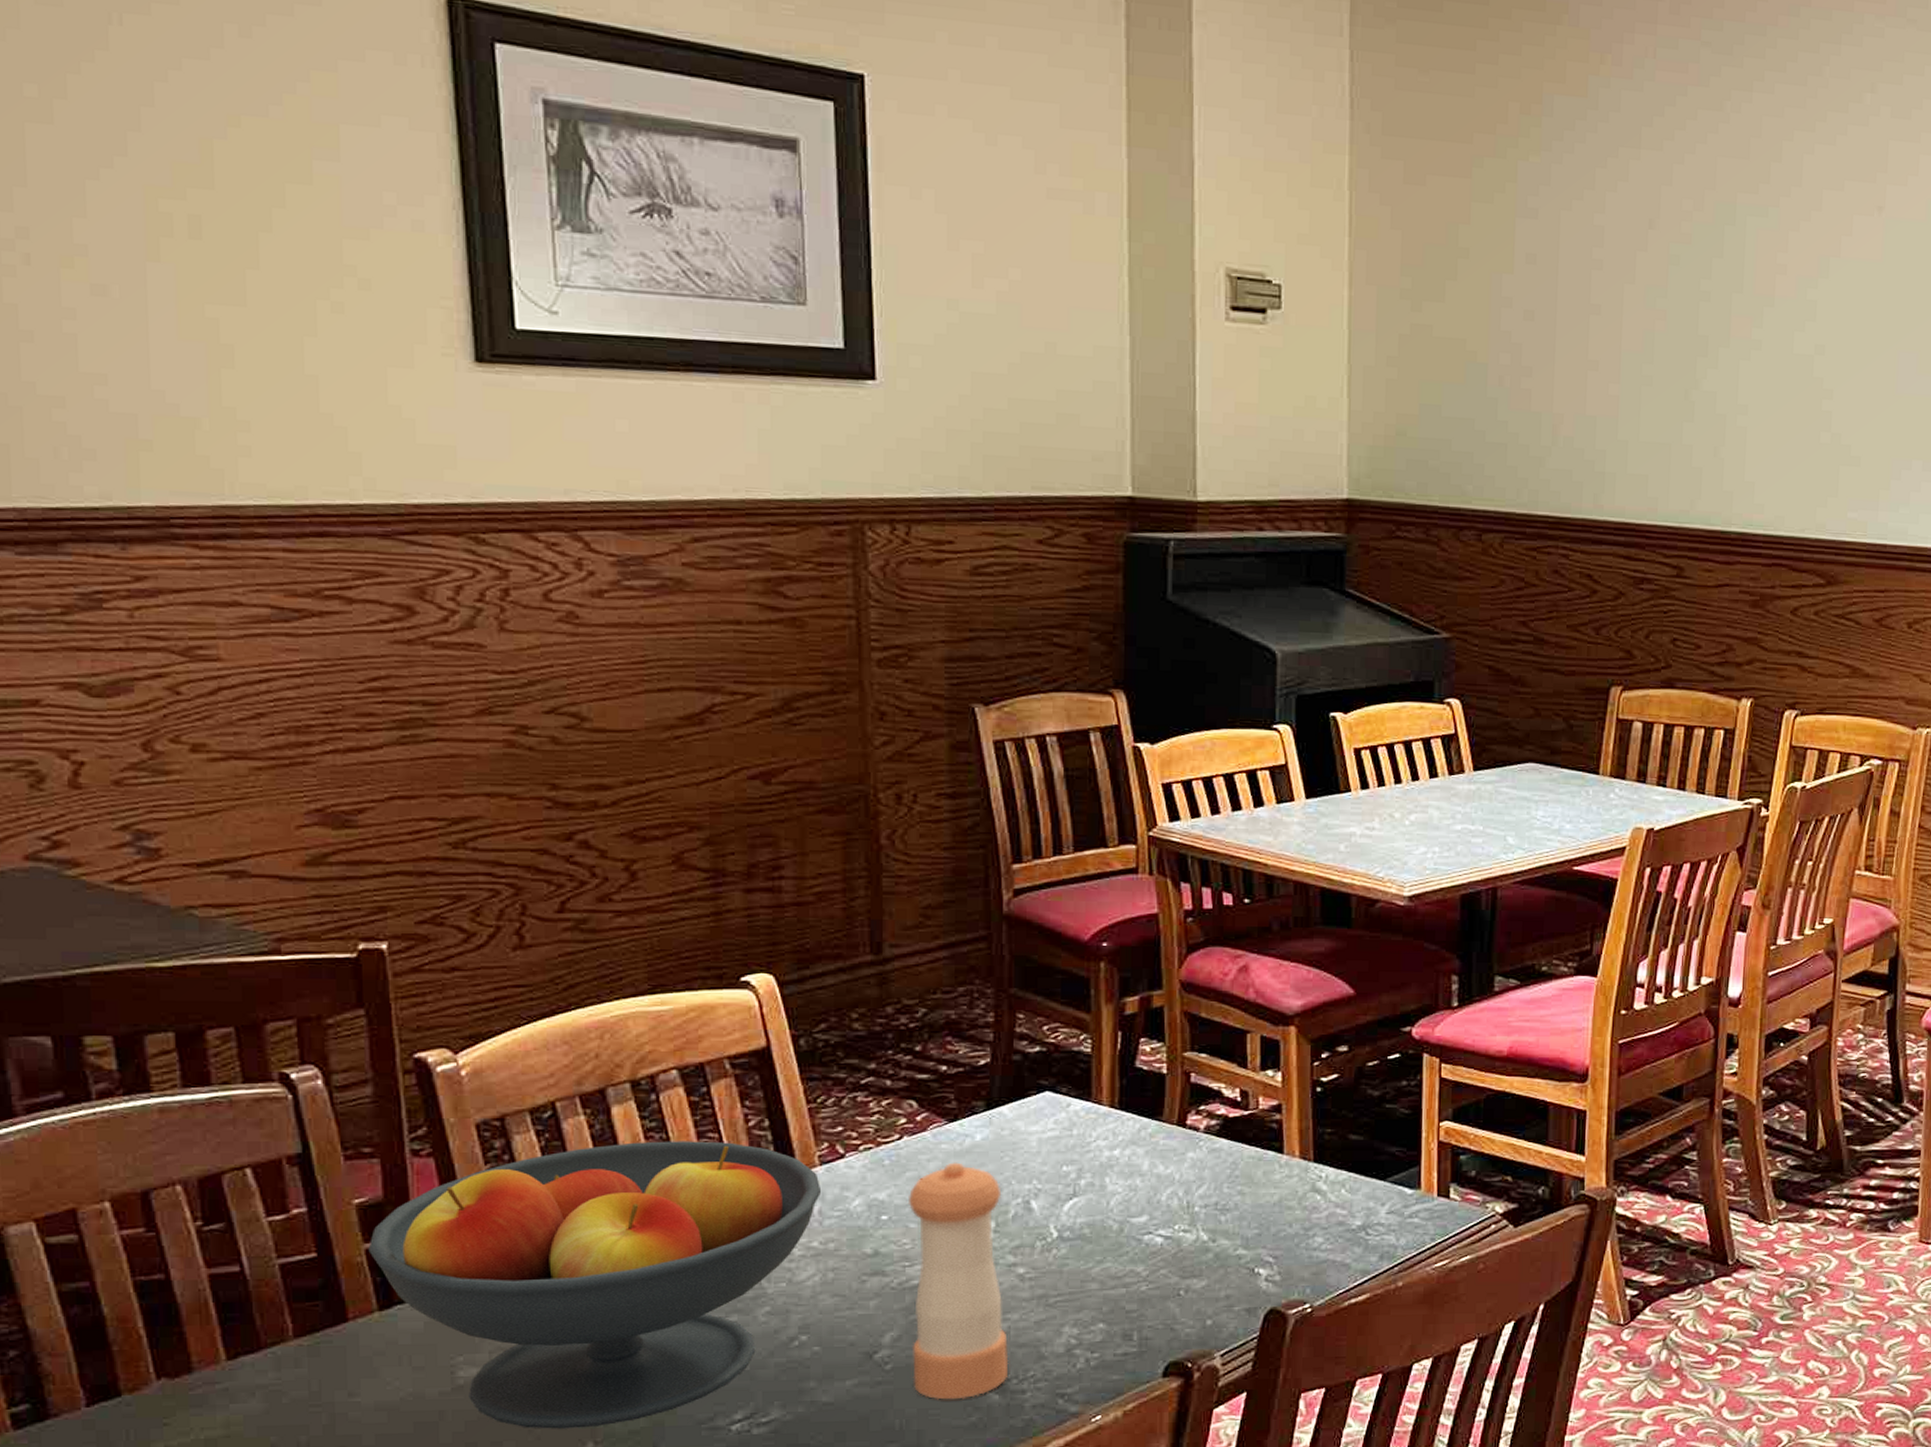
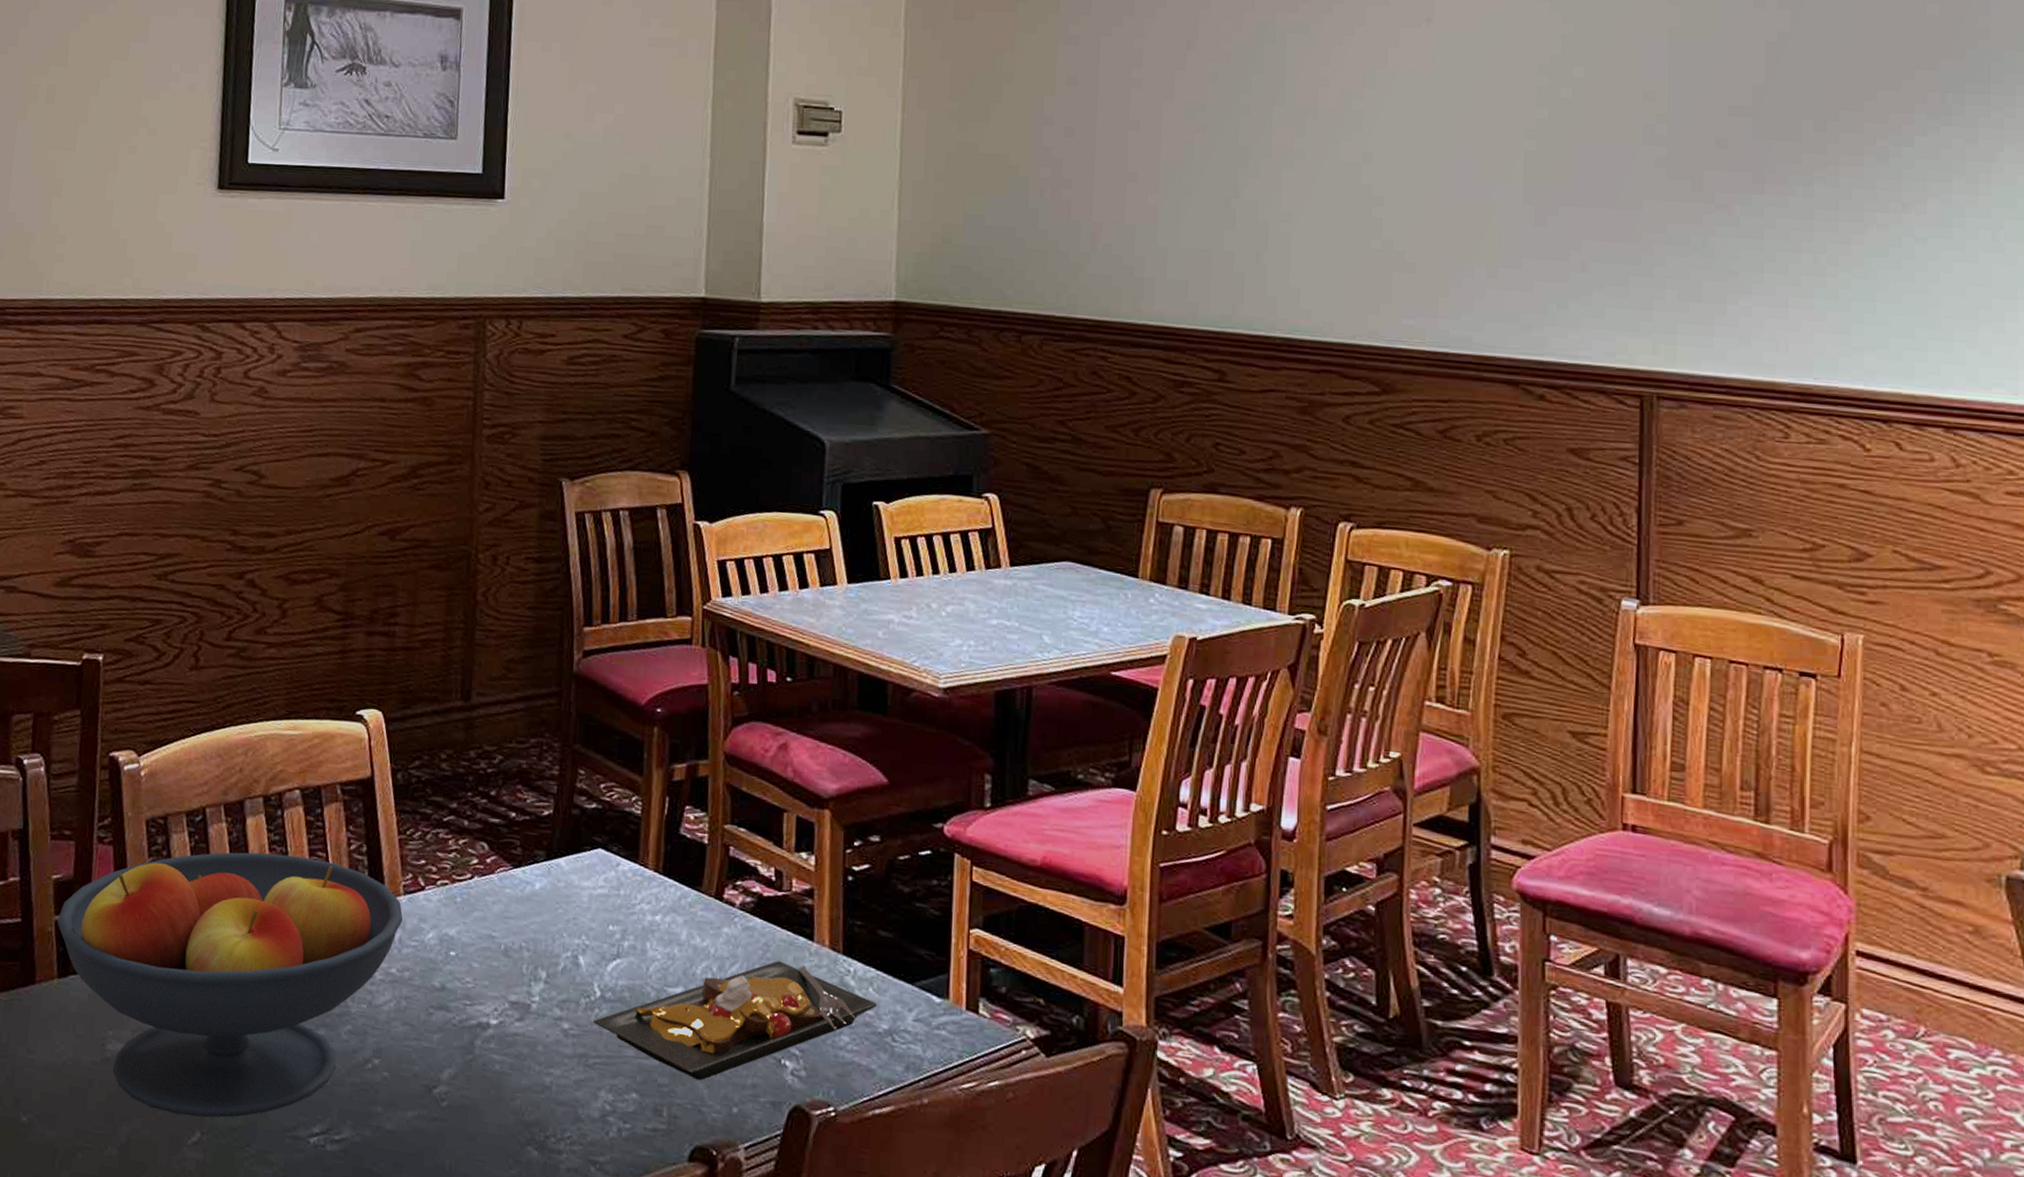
pepper shaker: present [907,1162,1009,1400] -> none [464,907,554,1150]
plate: none [1052,1177,1350,1301] -> present [593,961,878,1081]

